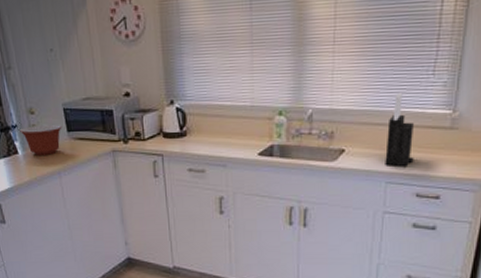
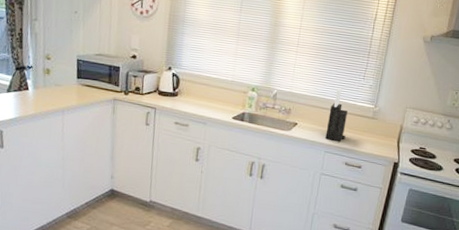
mixing bowl: present [19,124,62,155] -> none [34,69,73,95]

